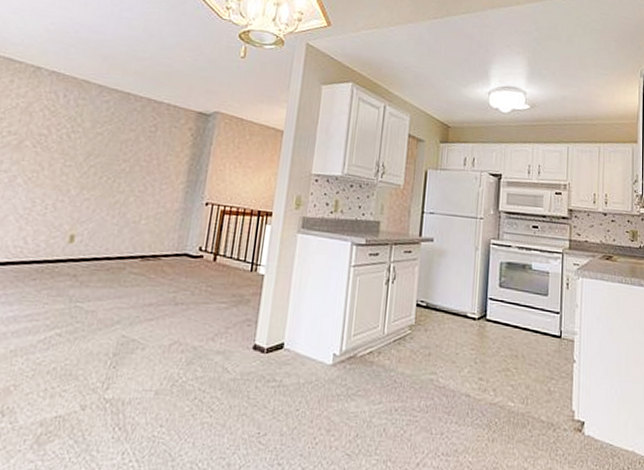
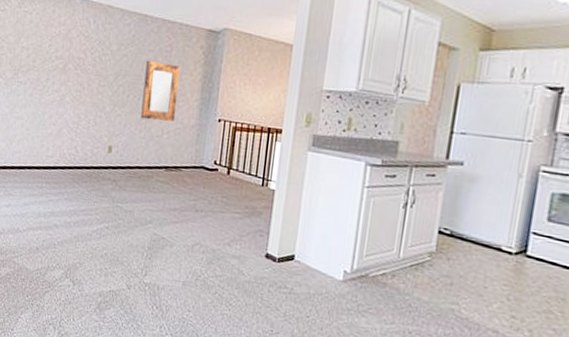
home mirror: none [114,139,166,206] -> present [140,60,181,121]

